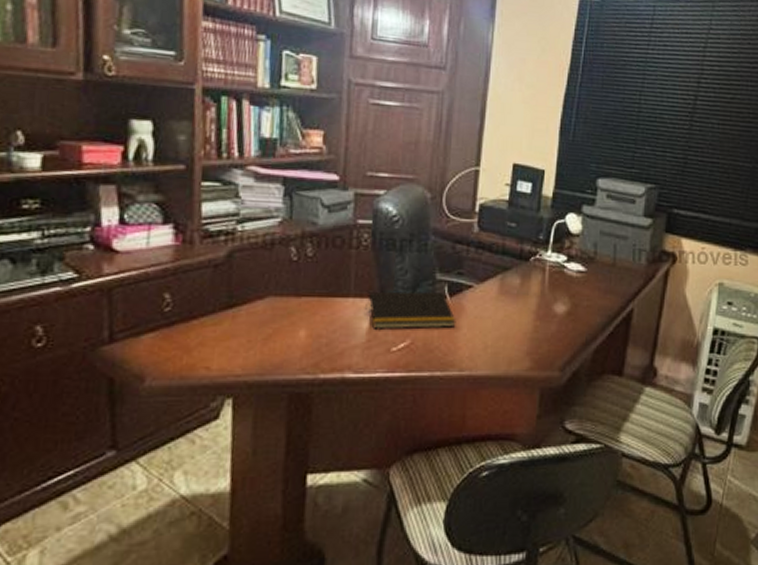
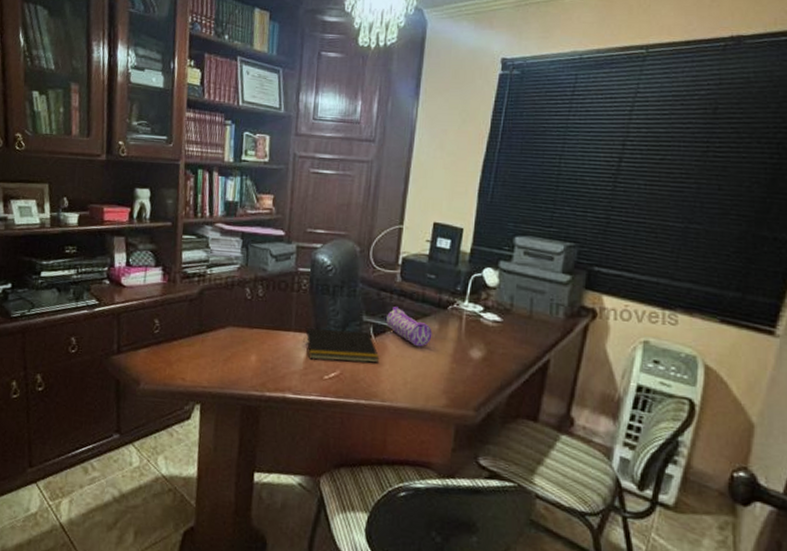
pencil case: none [460,261,514,305] -> present [384,307,432,347]

